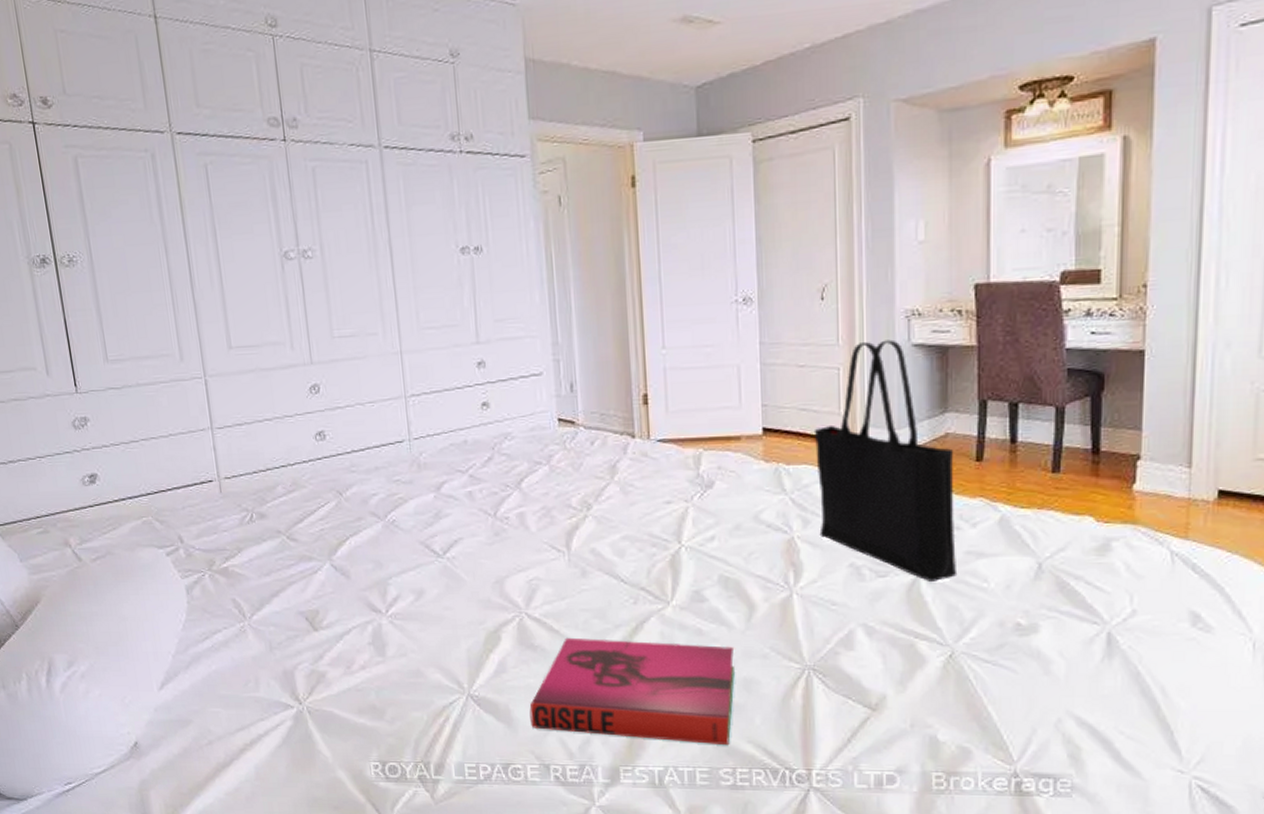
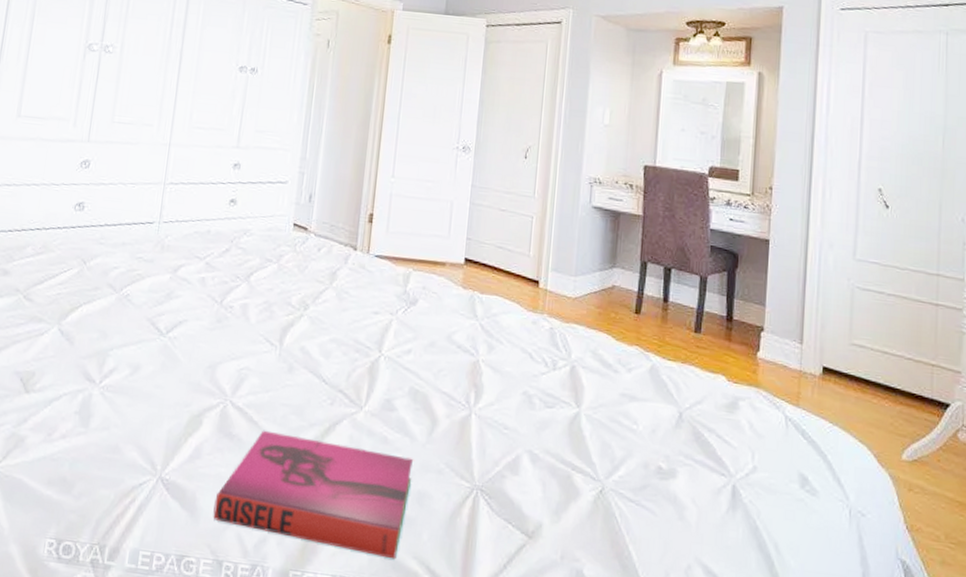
tote bag: present [813,339,958,581] -> none [501,198,618,418]

